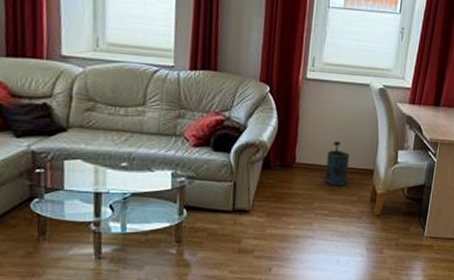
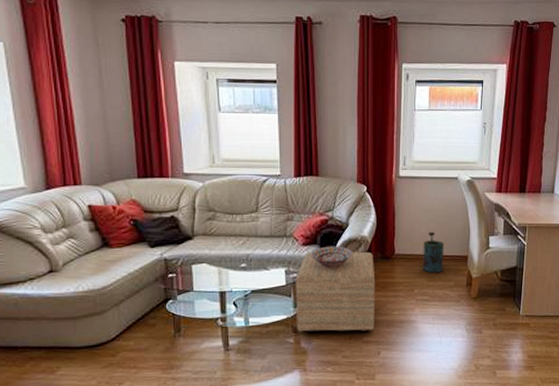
ottoman: none [180,155,272,245] -> present [295,251,376,333]
decorative bowl: none [201,149,249,174] -> present [310,246,352,268]

